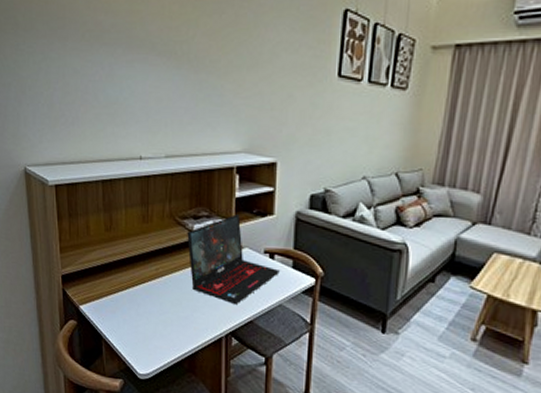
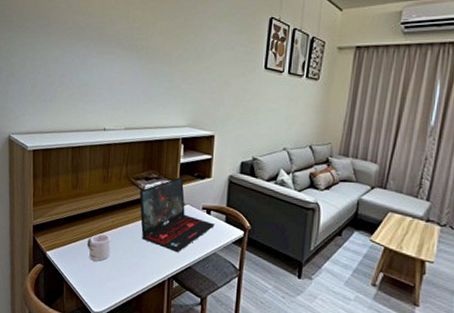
mug: none [126,283,155,316] -> present [87,233,111,261]

